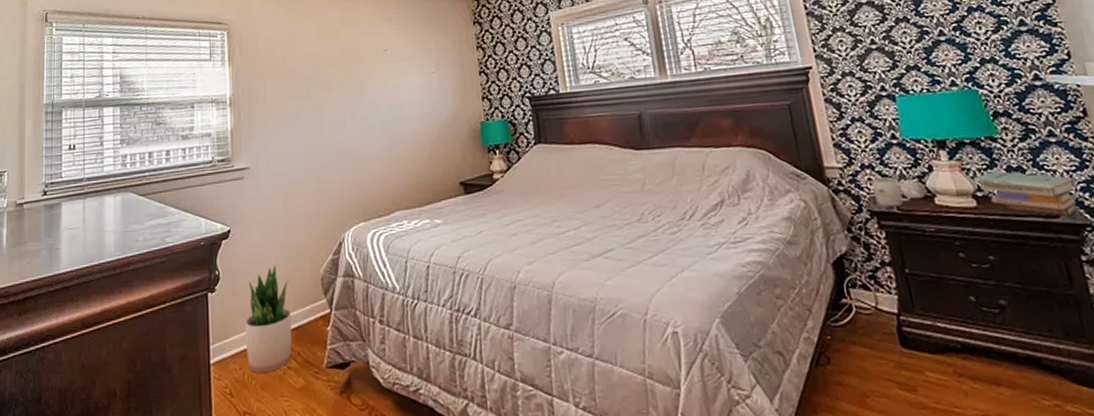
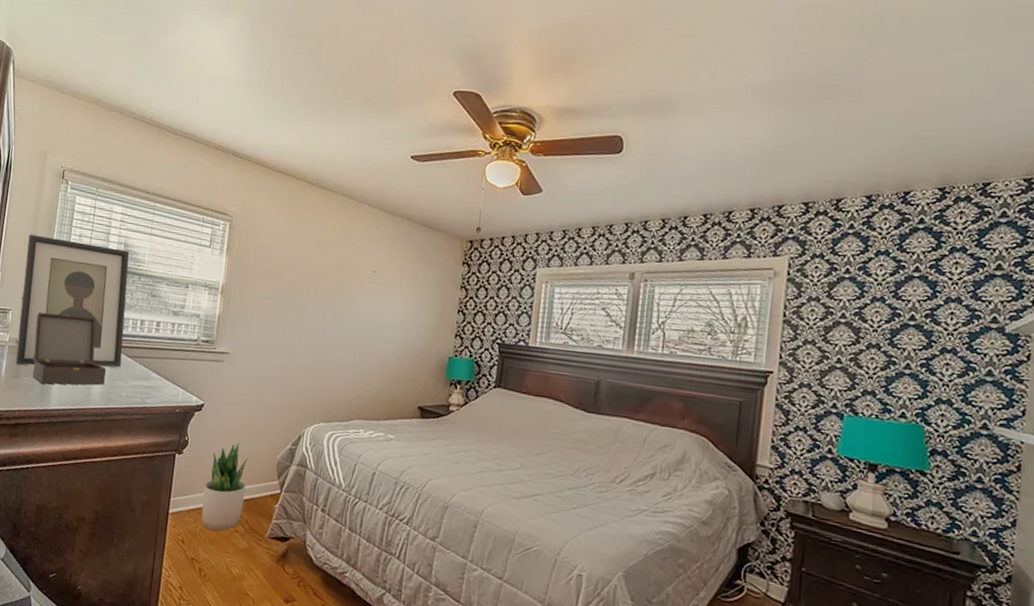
picture frame: none [16,82,133,231] -> present [15,234,130,368]
jewelry box: none [34,161,118,246] -> present [32,312,106,385]
mug: present [871,176,913,207] -> none [794,483,831,513]
books: present [972,171,1079,216] -> none [891,501,985,555]

